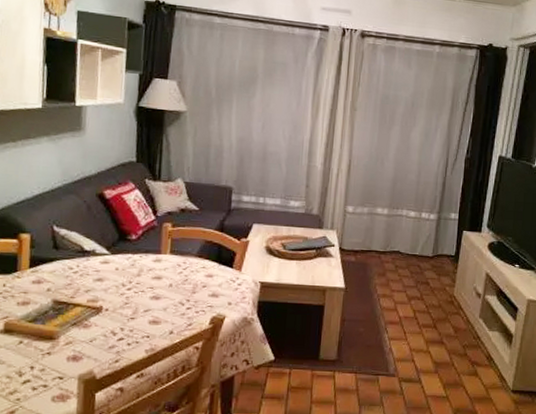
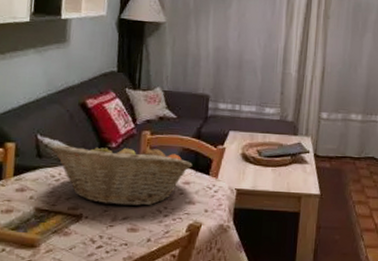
fruit basket: none [68,233,216,299] -> present [51,141,193,207]

